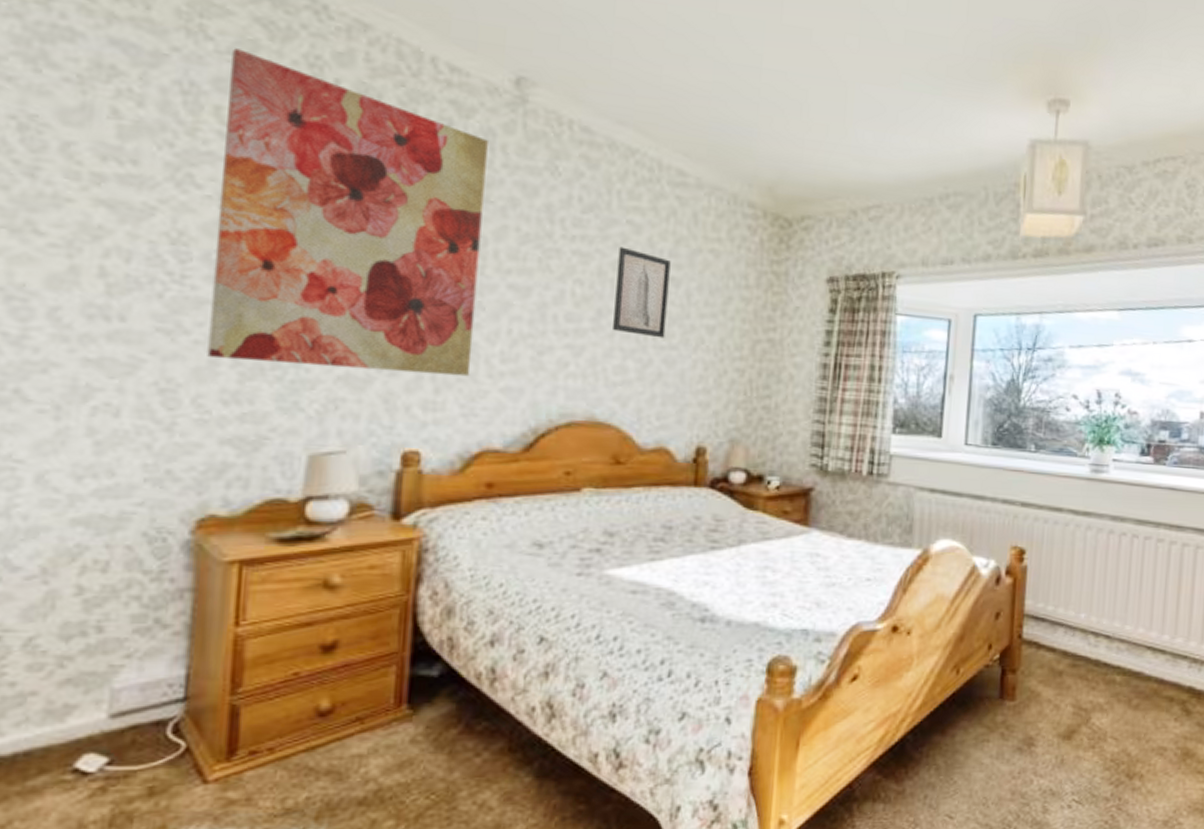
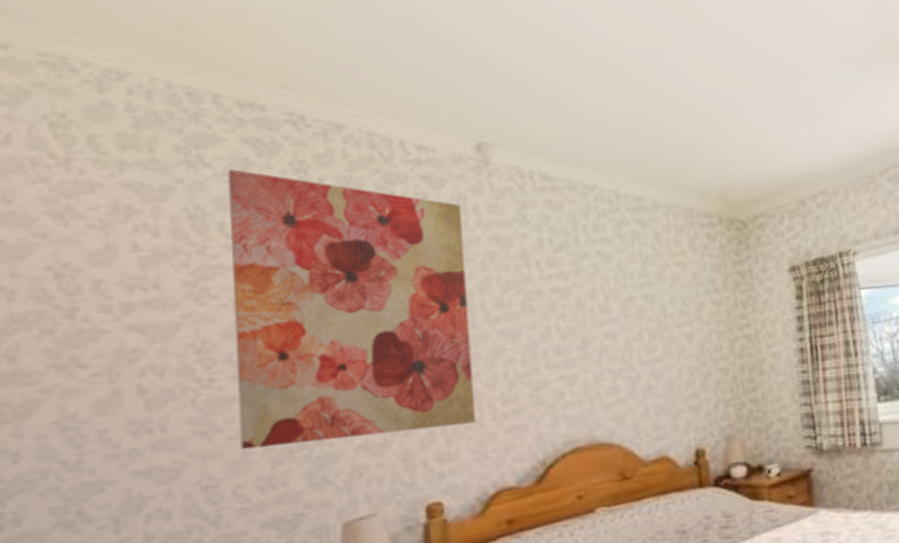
wall art: present [613,246,671,339] -> none [593,276,649,356]

